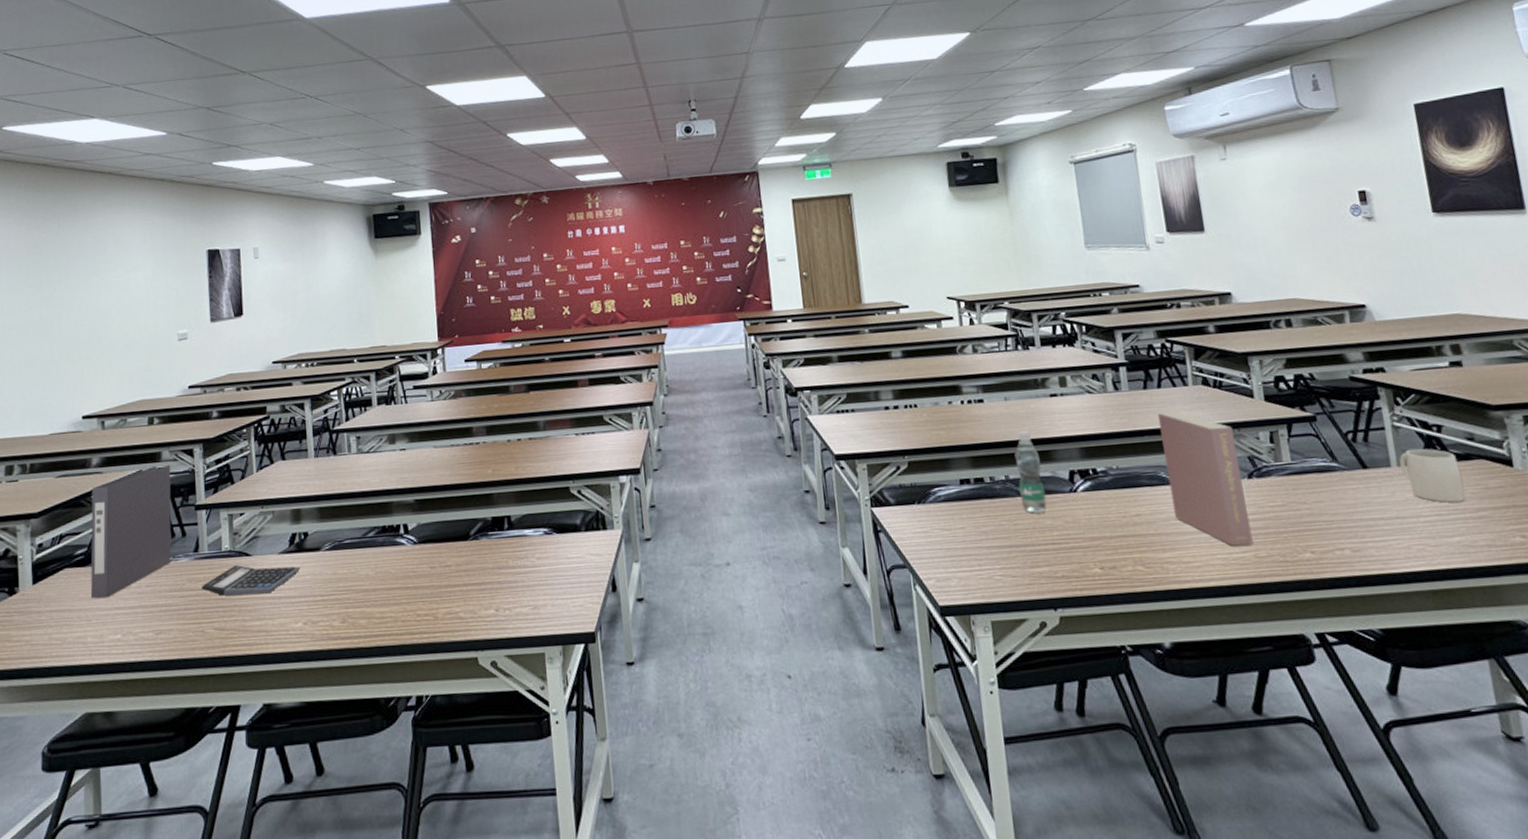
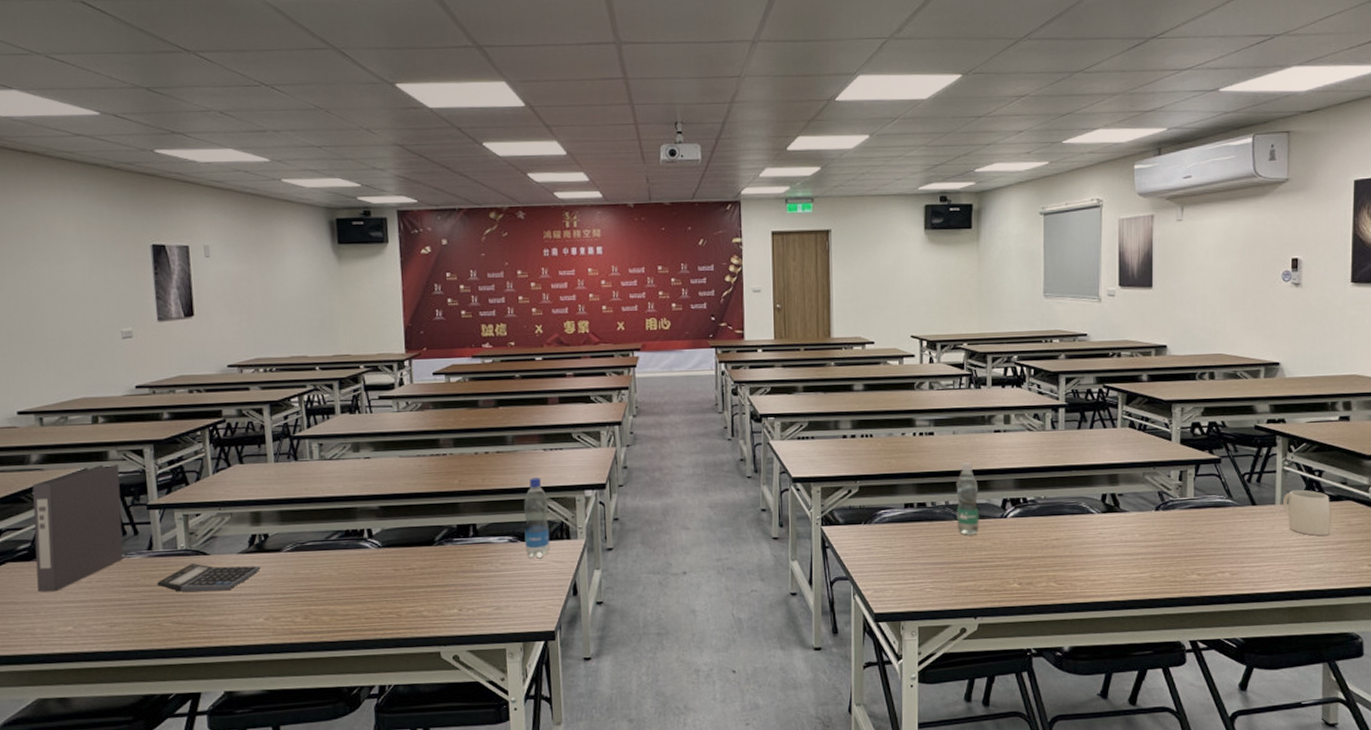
bottle: none [557,464,586,552] -> present [523,478,550,559]
book: present [1157,412,1254,546] -> none [1086,450,1151,568]

